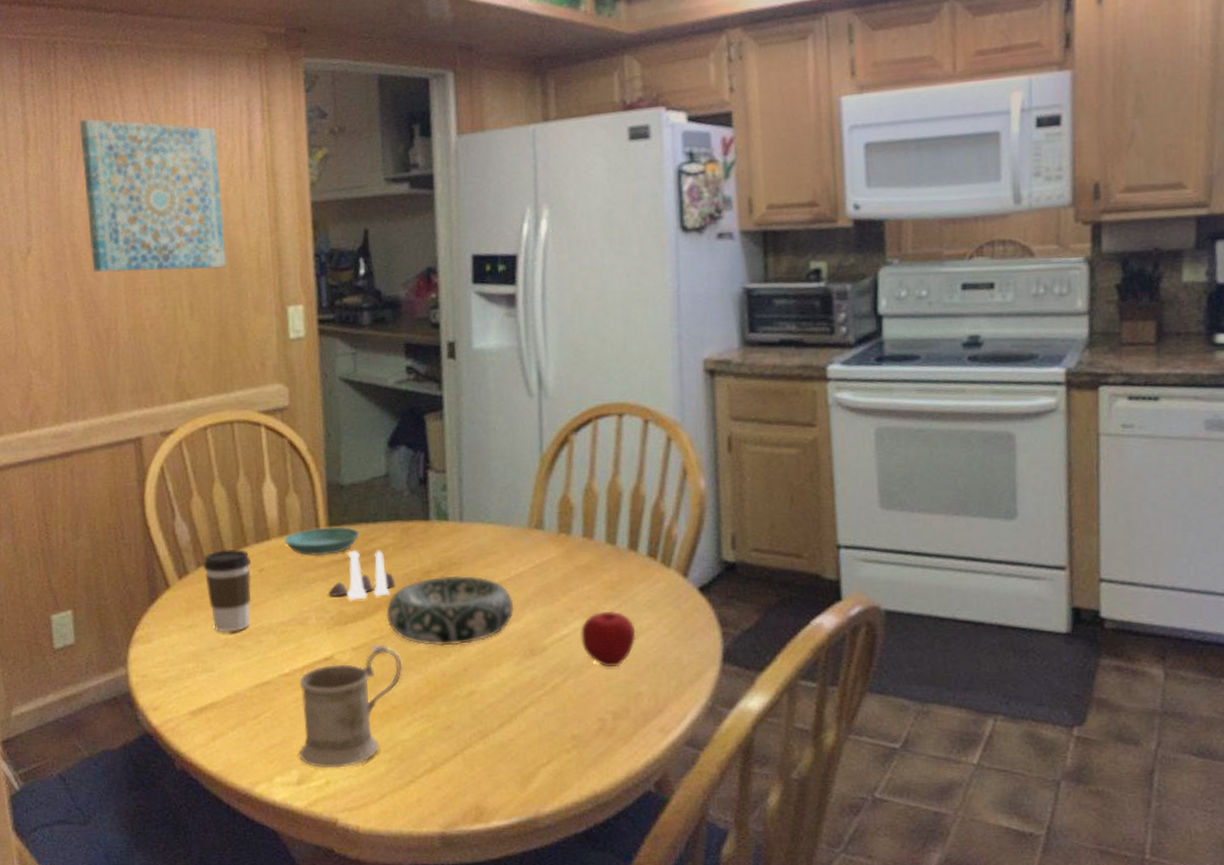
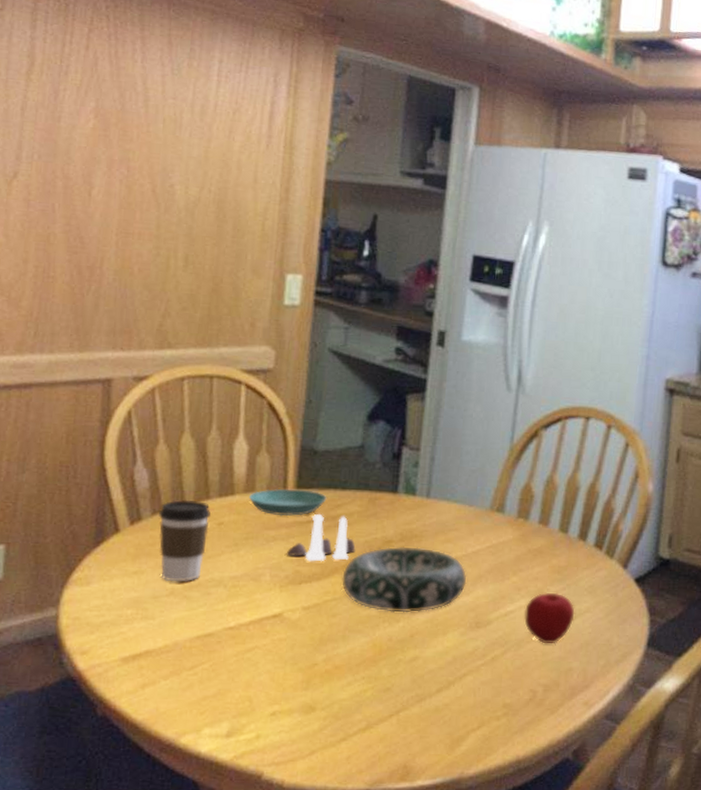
wall art: present [79,118,227,273] -> none [85,56,238,227]
mug: present [299,644,403,769] -> none [232,605,351,723]

